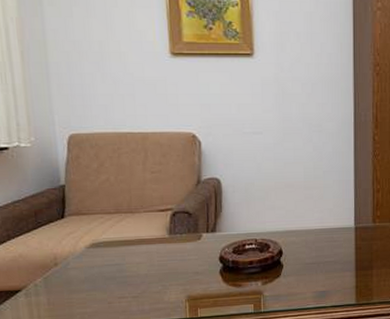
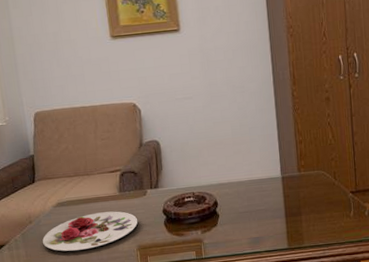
plate: none [70,256,190,300] -> present [42,211,138,252]

